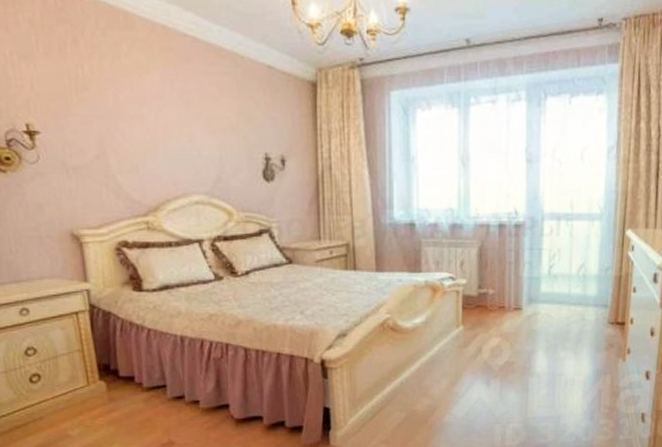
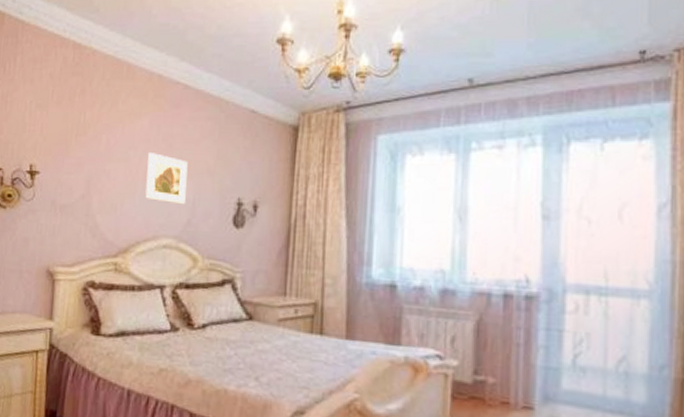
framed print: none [164,109,212,162] -> present [145,153,188,205]

